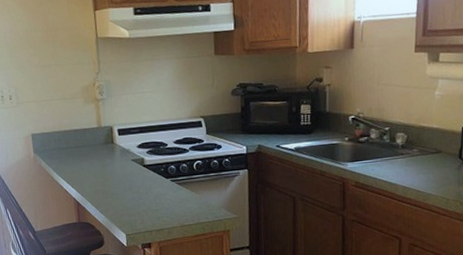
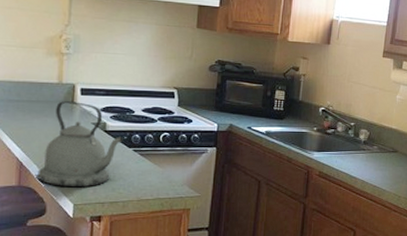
kettle: none [92,142,161,220] -> present [37,101,123,188]

